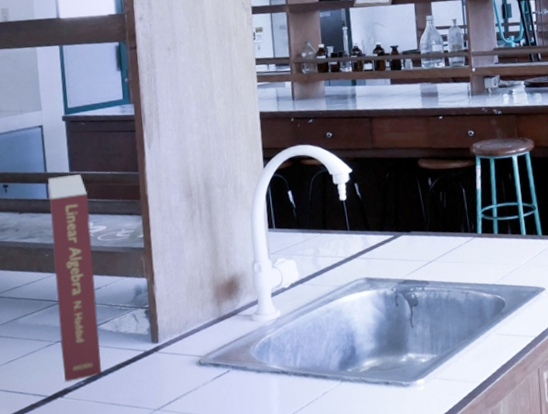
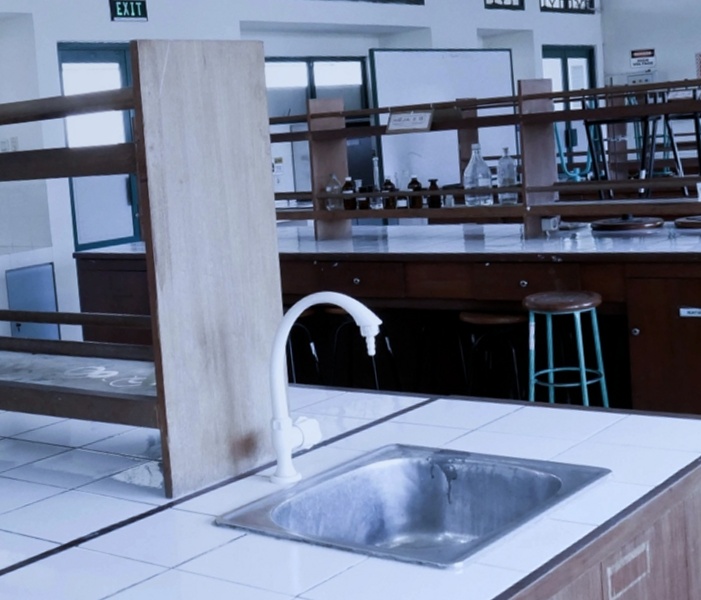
book: present [48,174,102,382] -> none [59,315,115,531]

